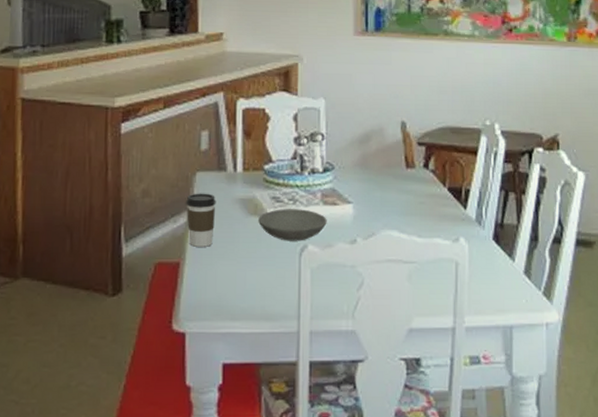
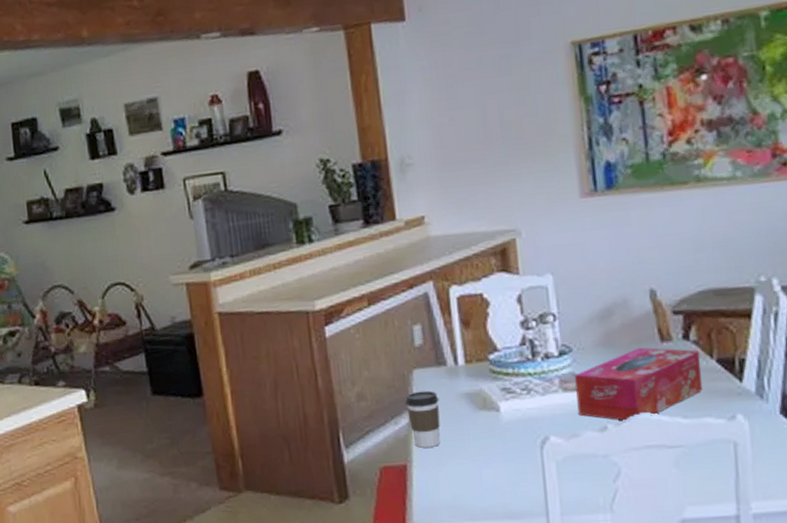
bowl: present [258,209,327,241] -> none [489,398,570,435]
tissue box: none [334,171,436,236] -> present [575,347,702,421]

